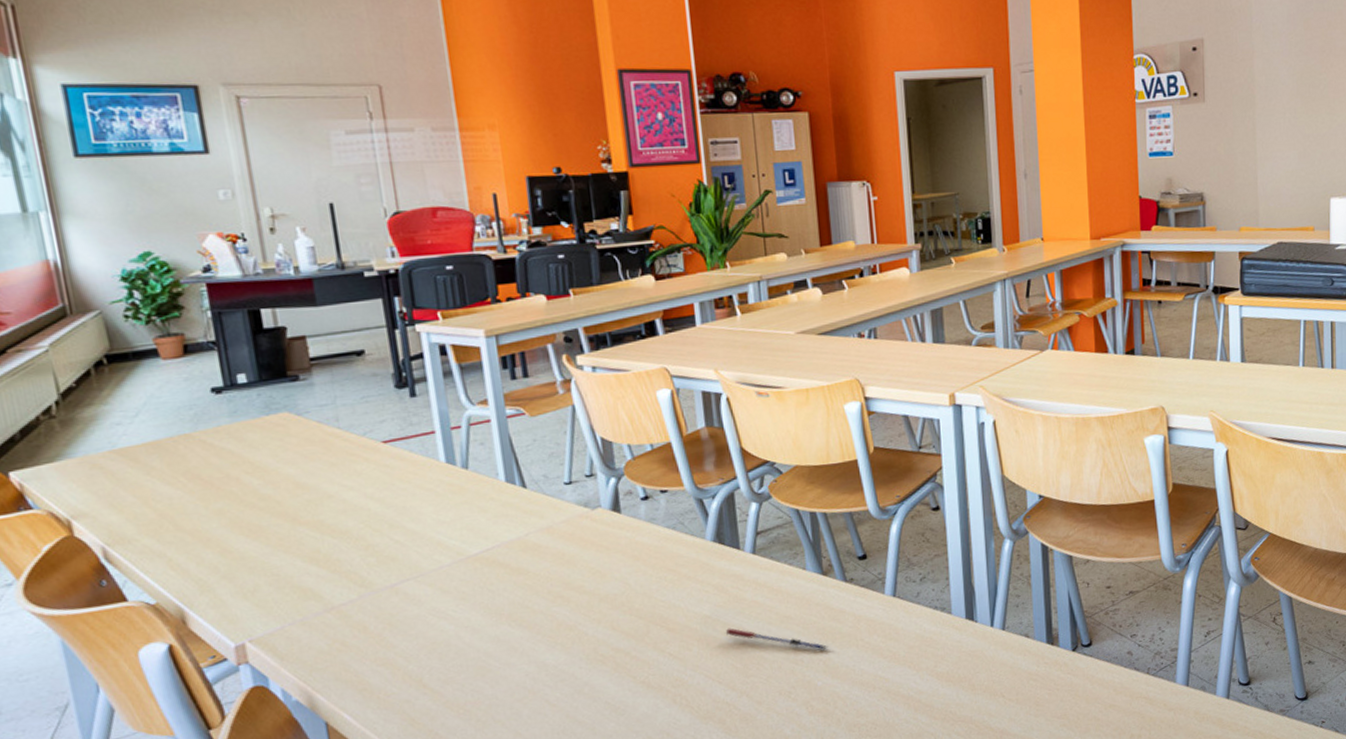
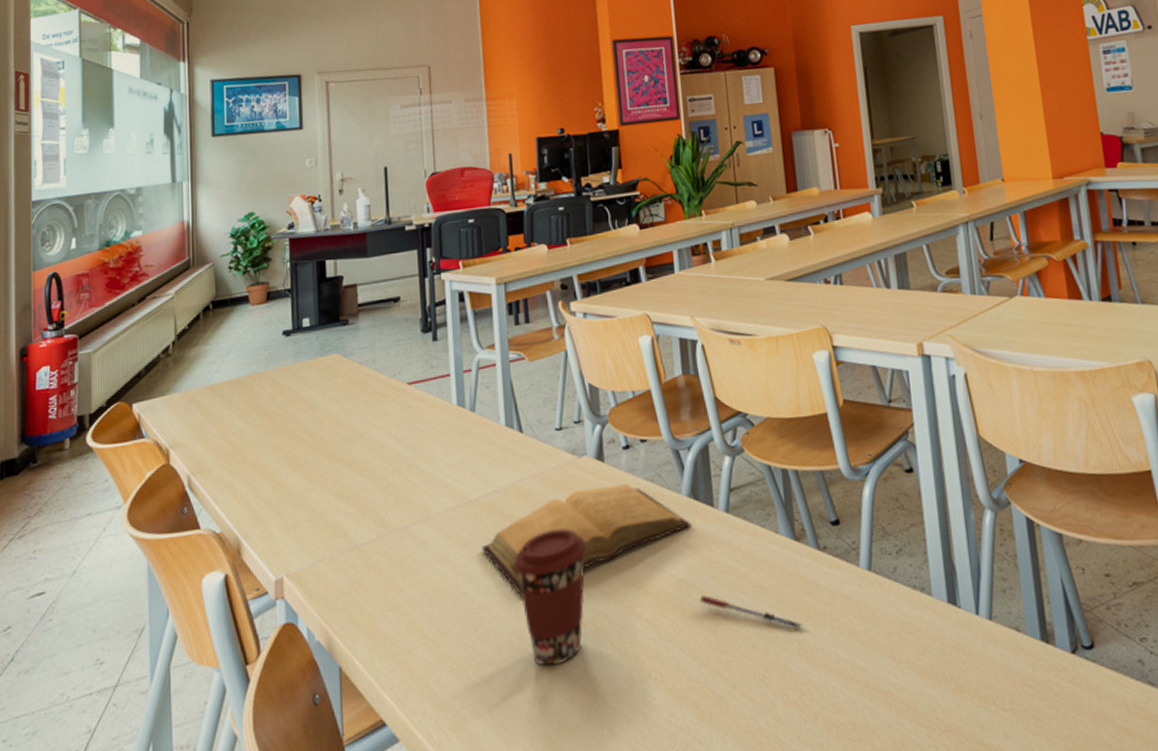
book: none [485,532,717,643] -> present [481,484,692,597]
coffee cup: none [522,577,606,702] -> present [513,528,588,666]

